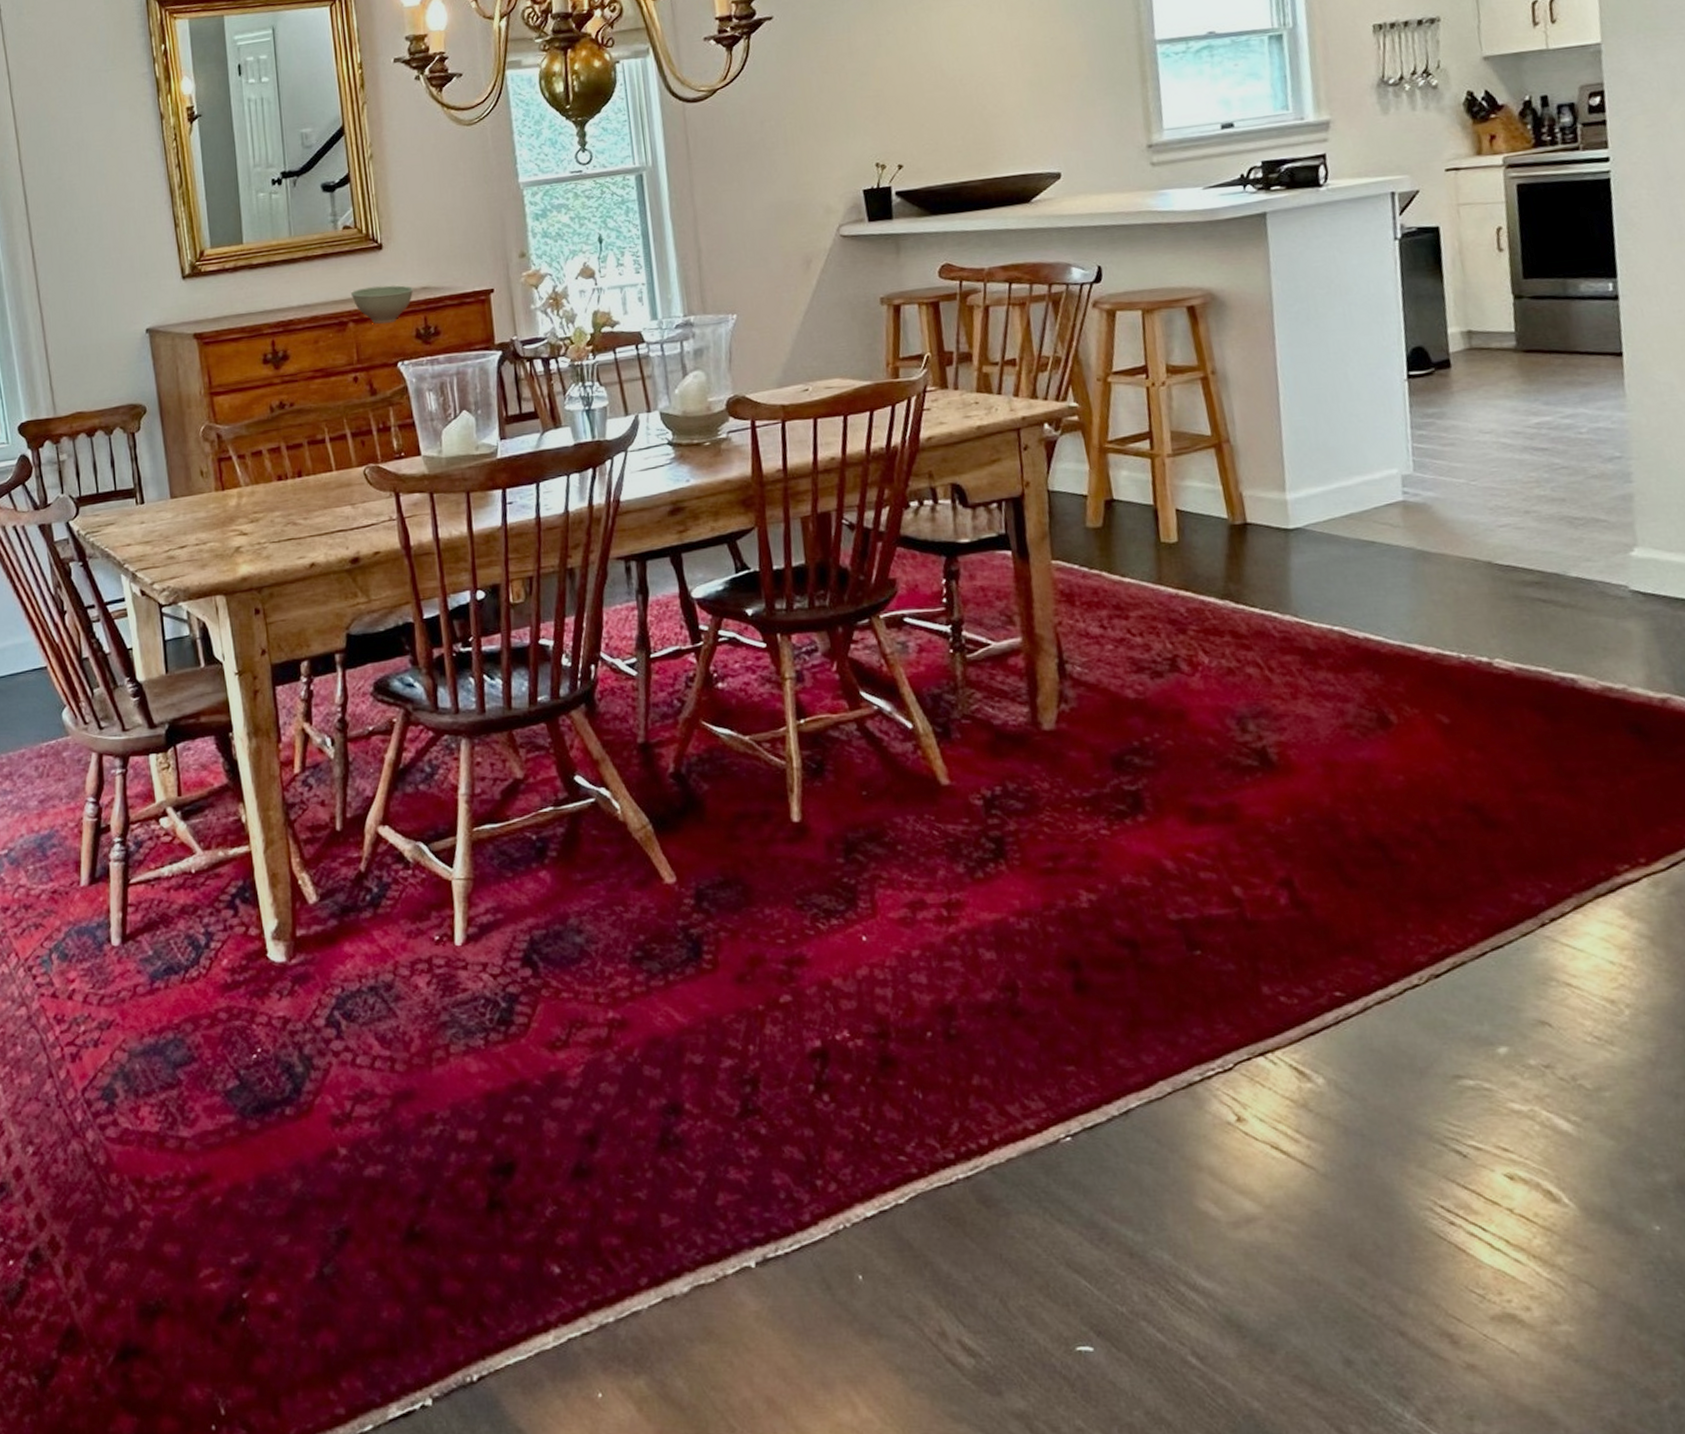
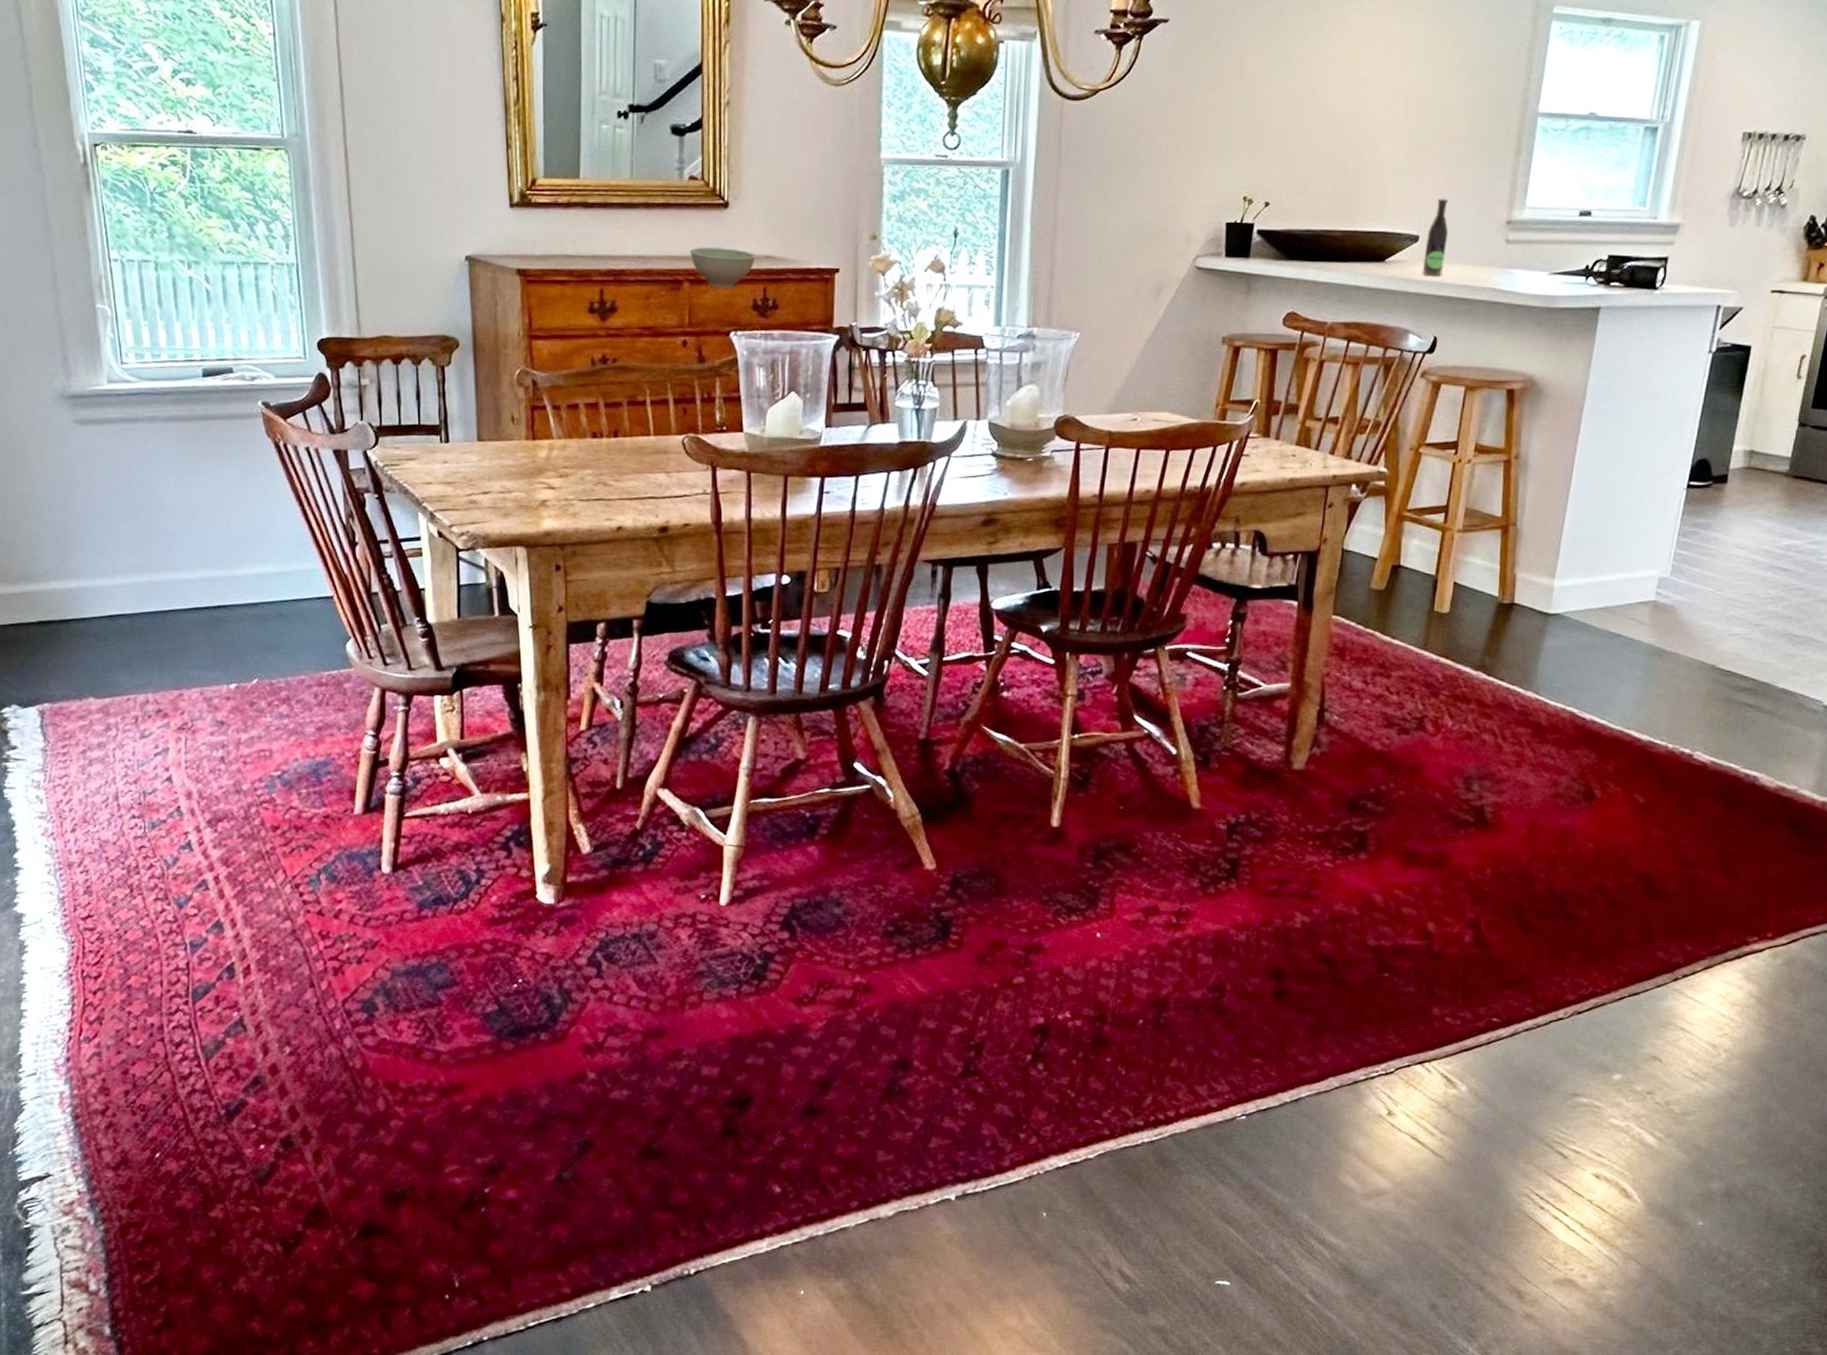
bottle: none [1068,134,1093,210] -> present [1422,199,1449,277]

